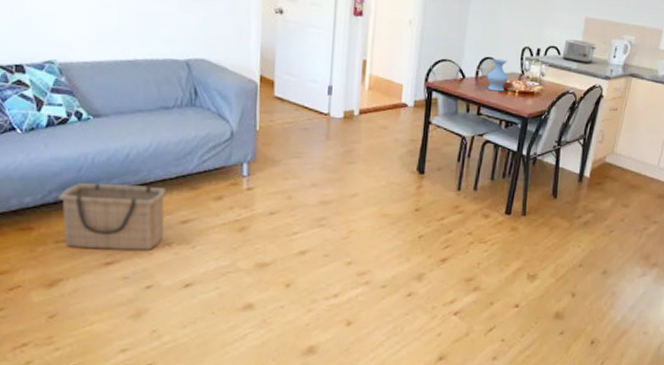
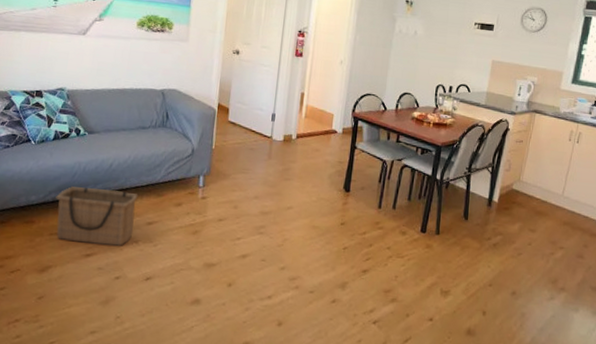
vase: present [487,58,509,92] -> none [405,94,424,123]
toaster: present [562,38,596,64] -> none [471,78,502,101]

